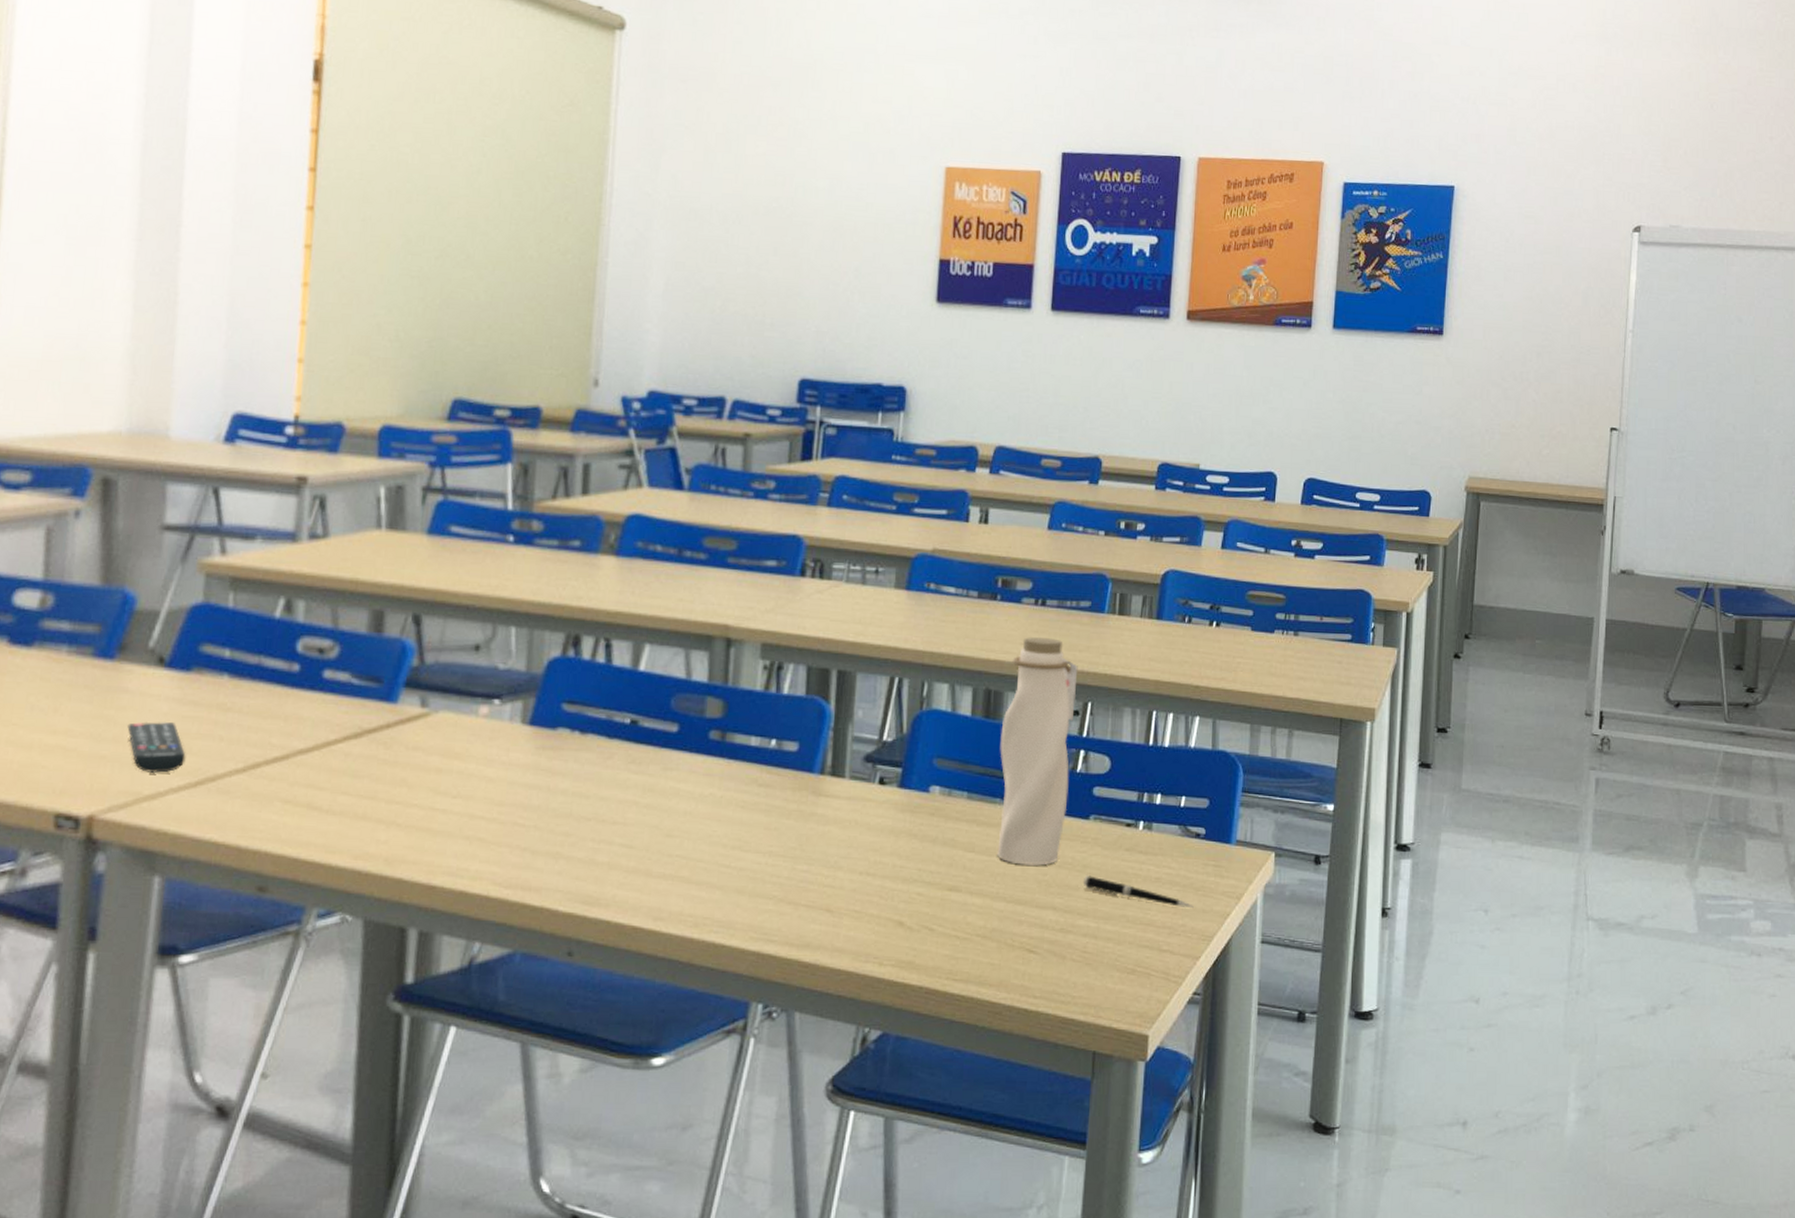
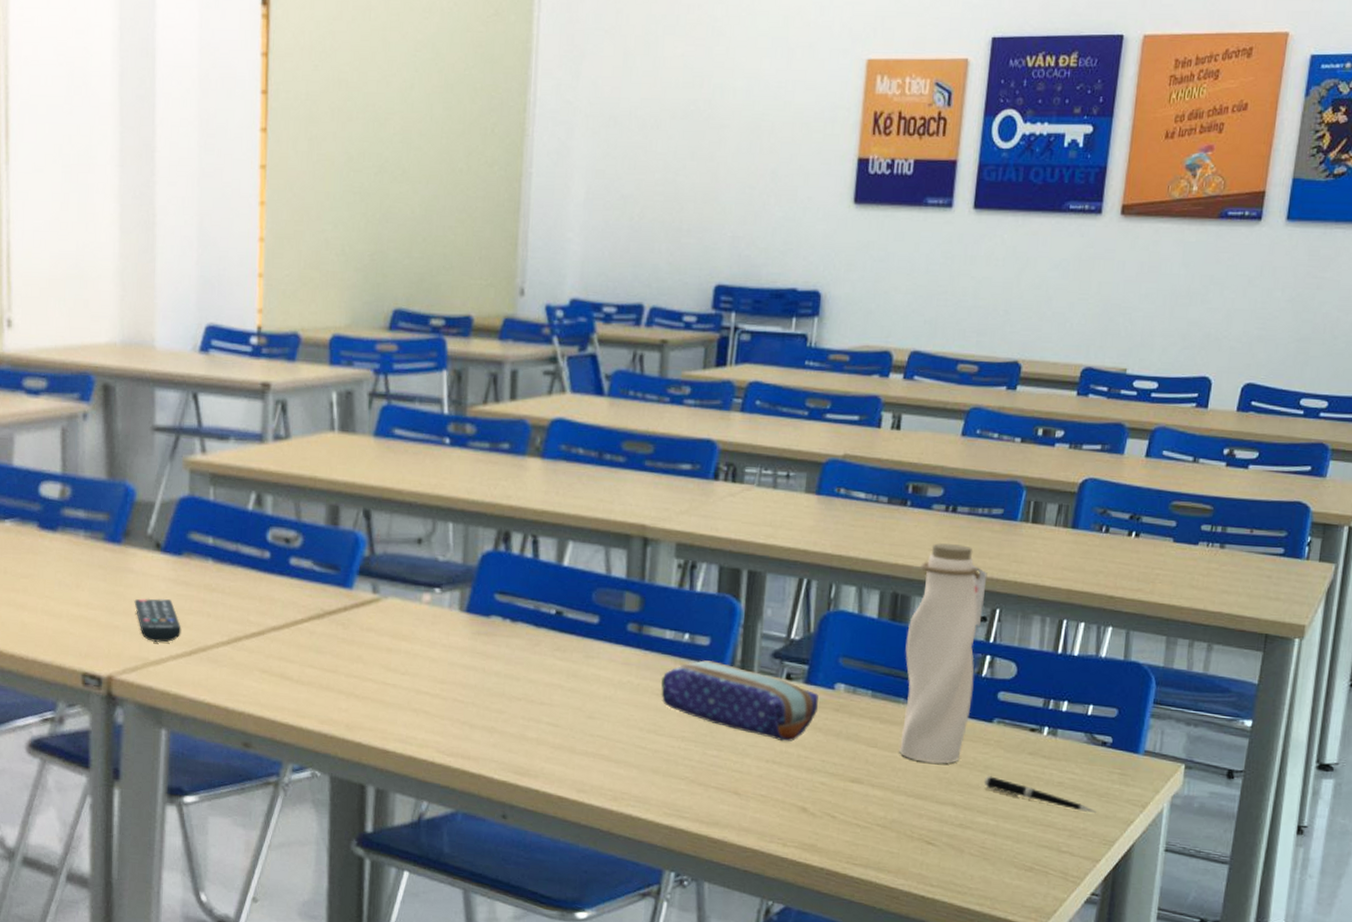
pencil case: none [745,767,913,852] -> present [660,660,818,742]

